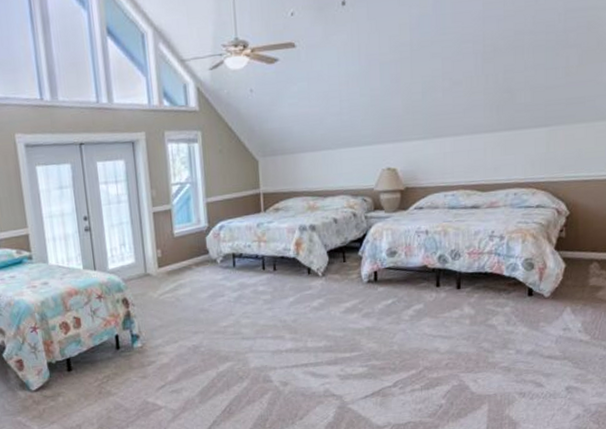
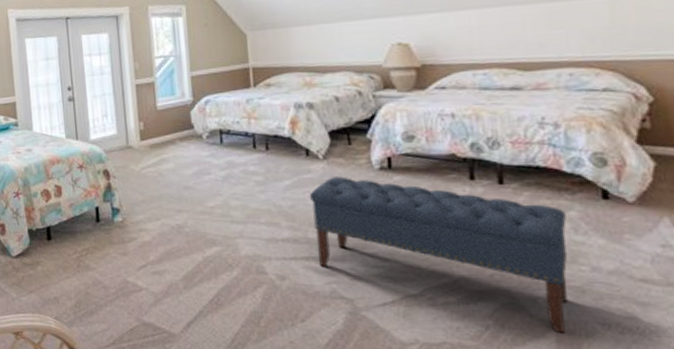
bench: none [310,291,502,404] -> present [310,177,568,334]

